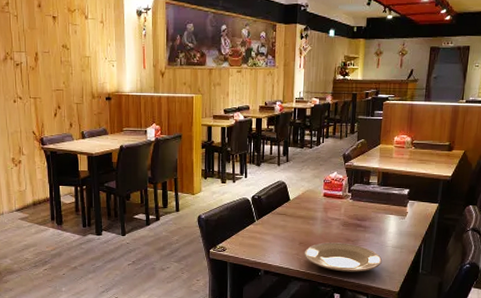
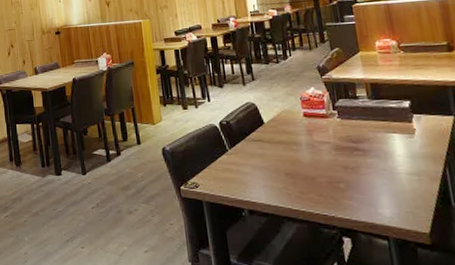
plate: present [304,242,383,272] -> none [293,171,398,209]

